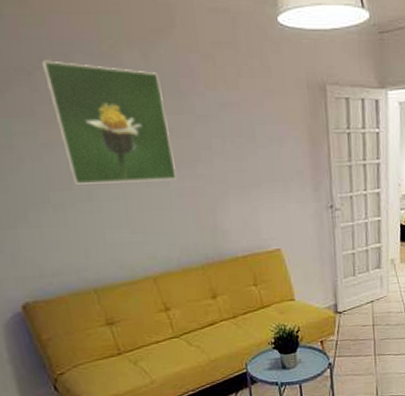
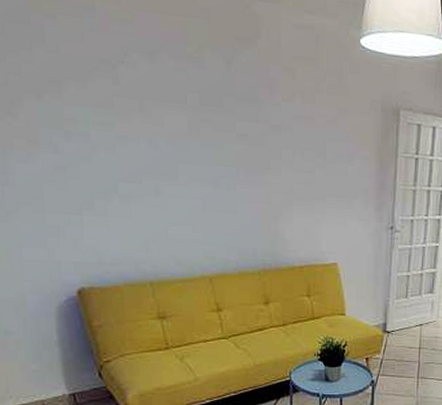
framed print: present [42,60,177,185] -> none [127,55,245,184]

